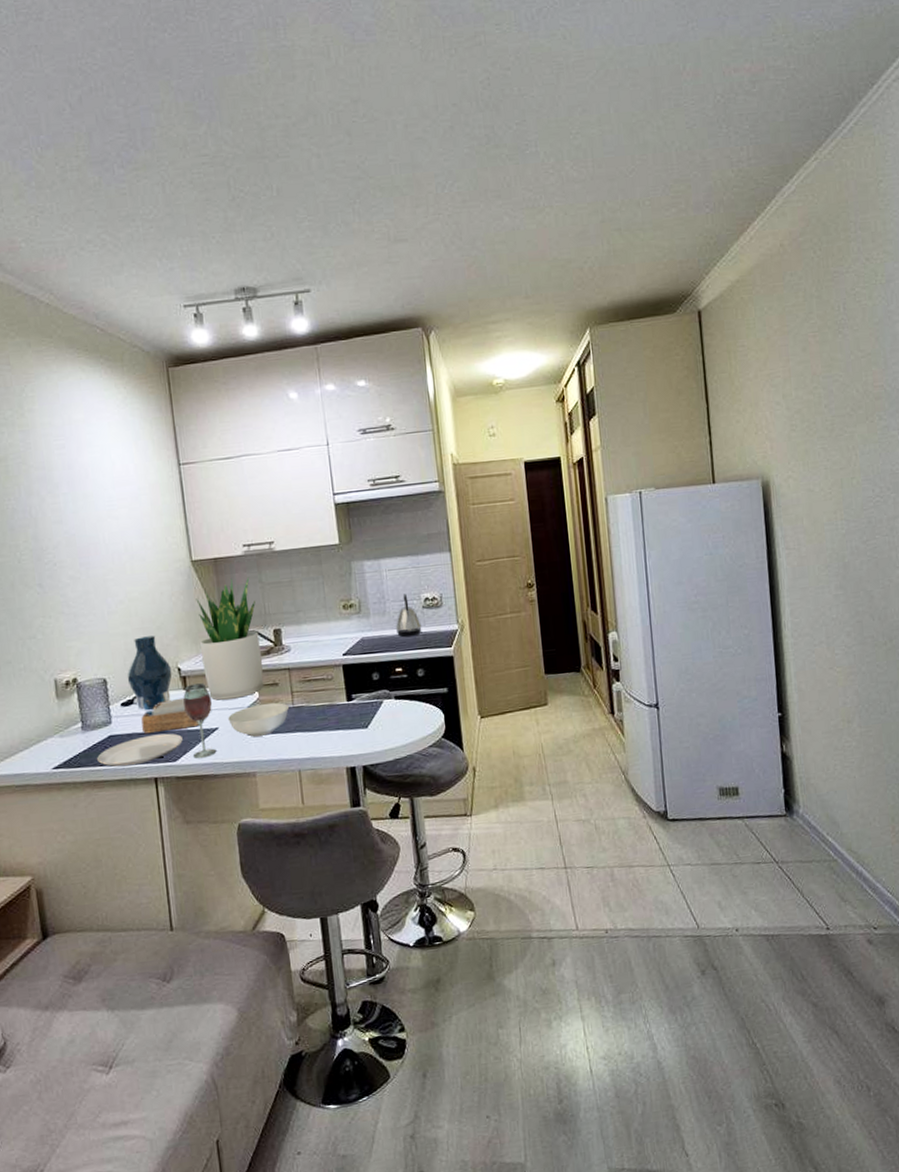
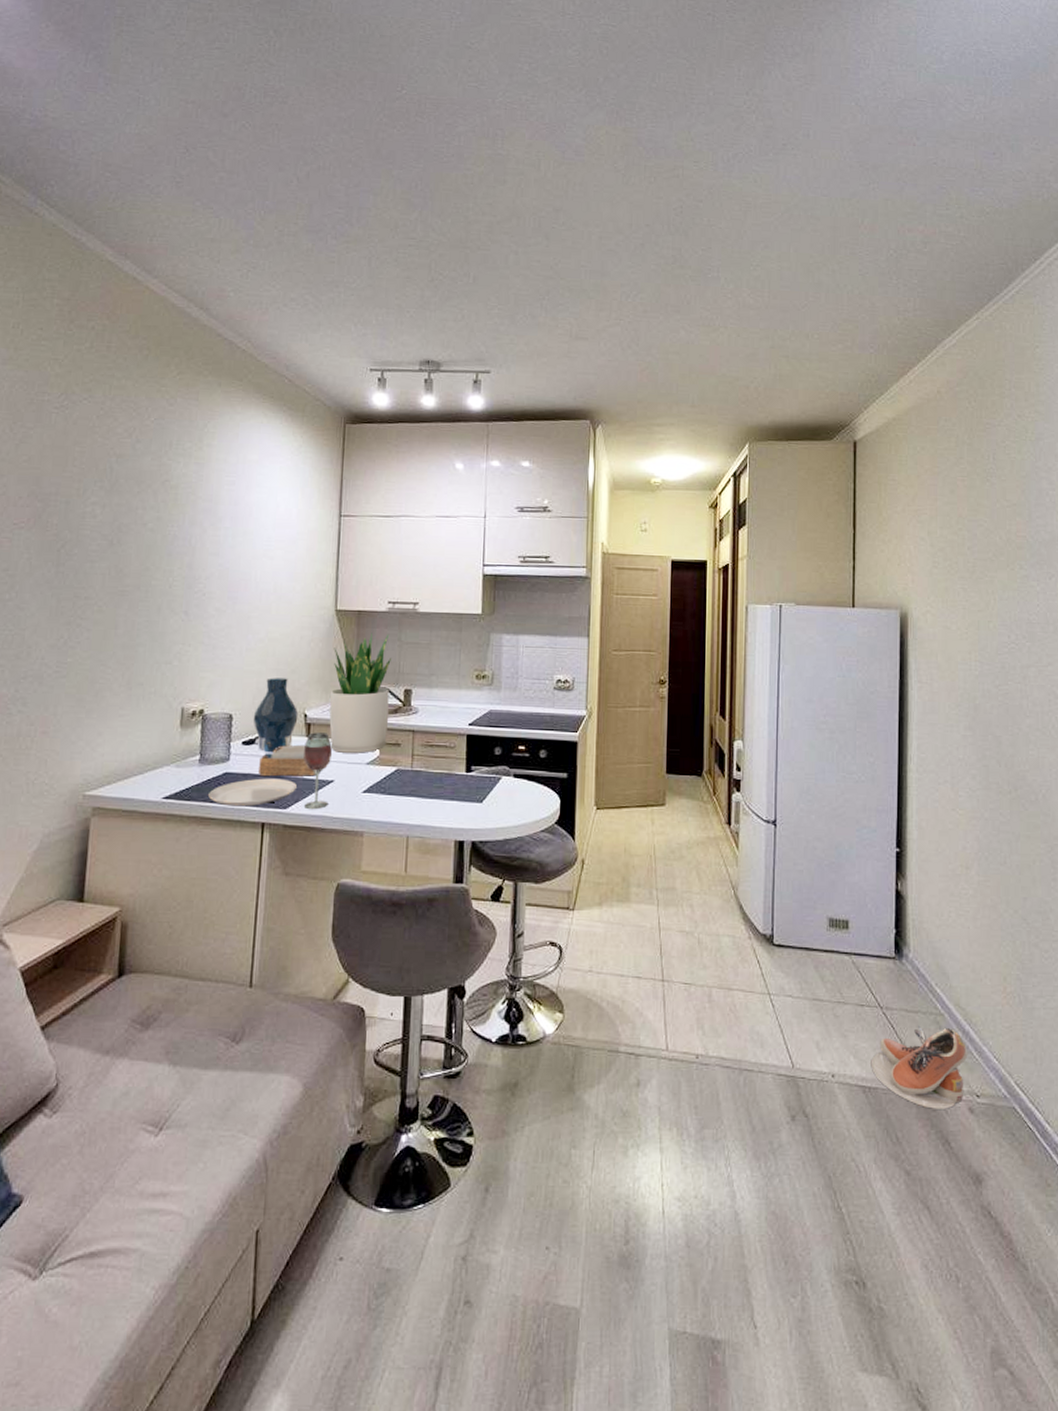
bowl: present [228,702,290,737] -> none [345,762,408,795]
kettle: present [395,593,422,638] -> none [524,672,551,717]
shoe: none [771,871,863,946] -> present [871,1025,968,1109]

